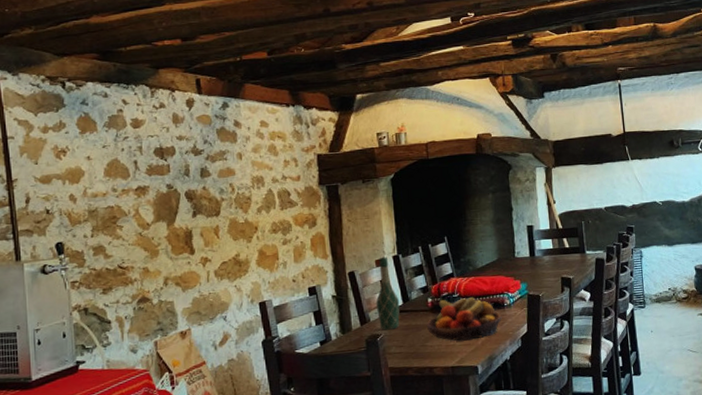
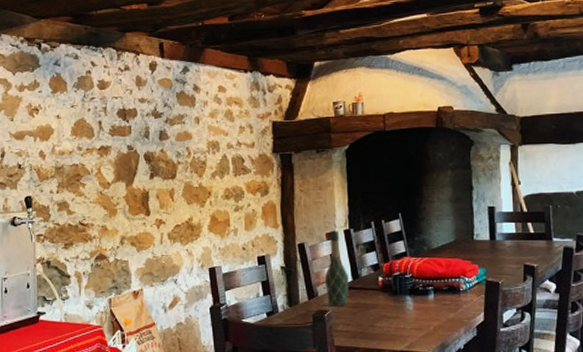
fruit bowl: present [426,297,502,341] -> none [375,279,457,325]

